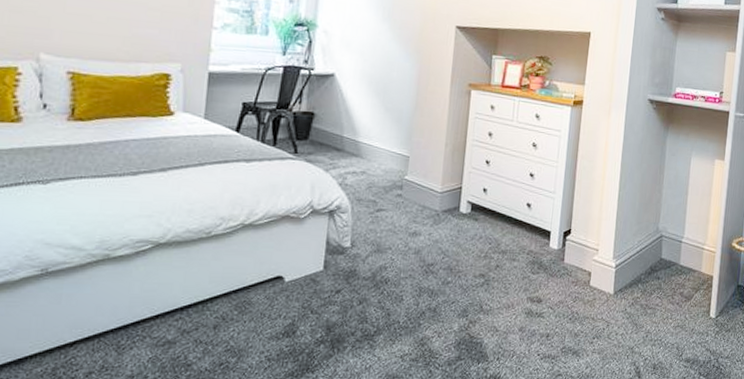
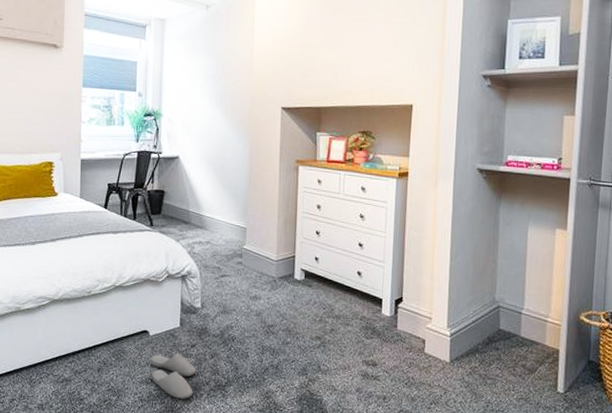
slippers: none [283,300,341,354] -> present [150,352,197,399]

